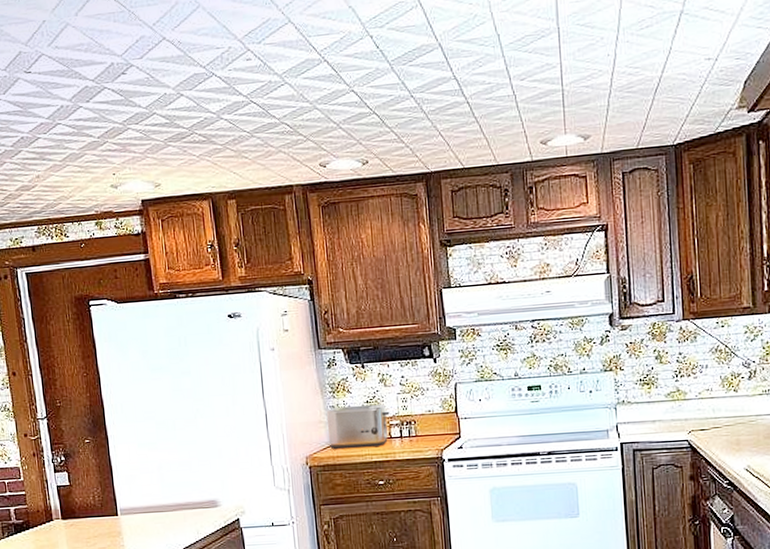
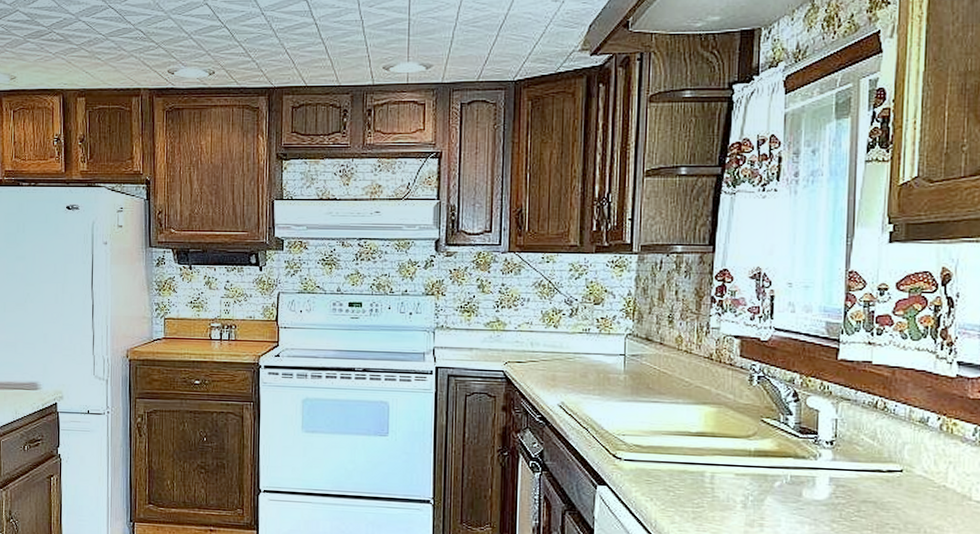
toaster: present [326,403,390,450] -> none [150,304,212,348]

